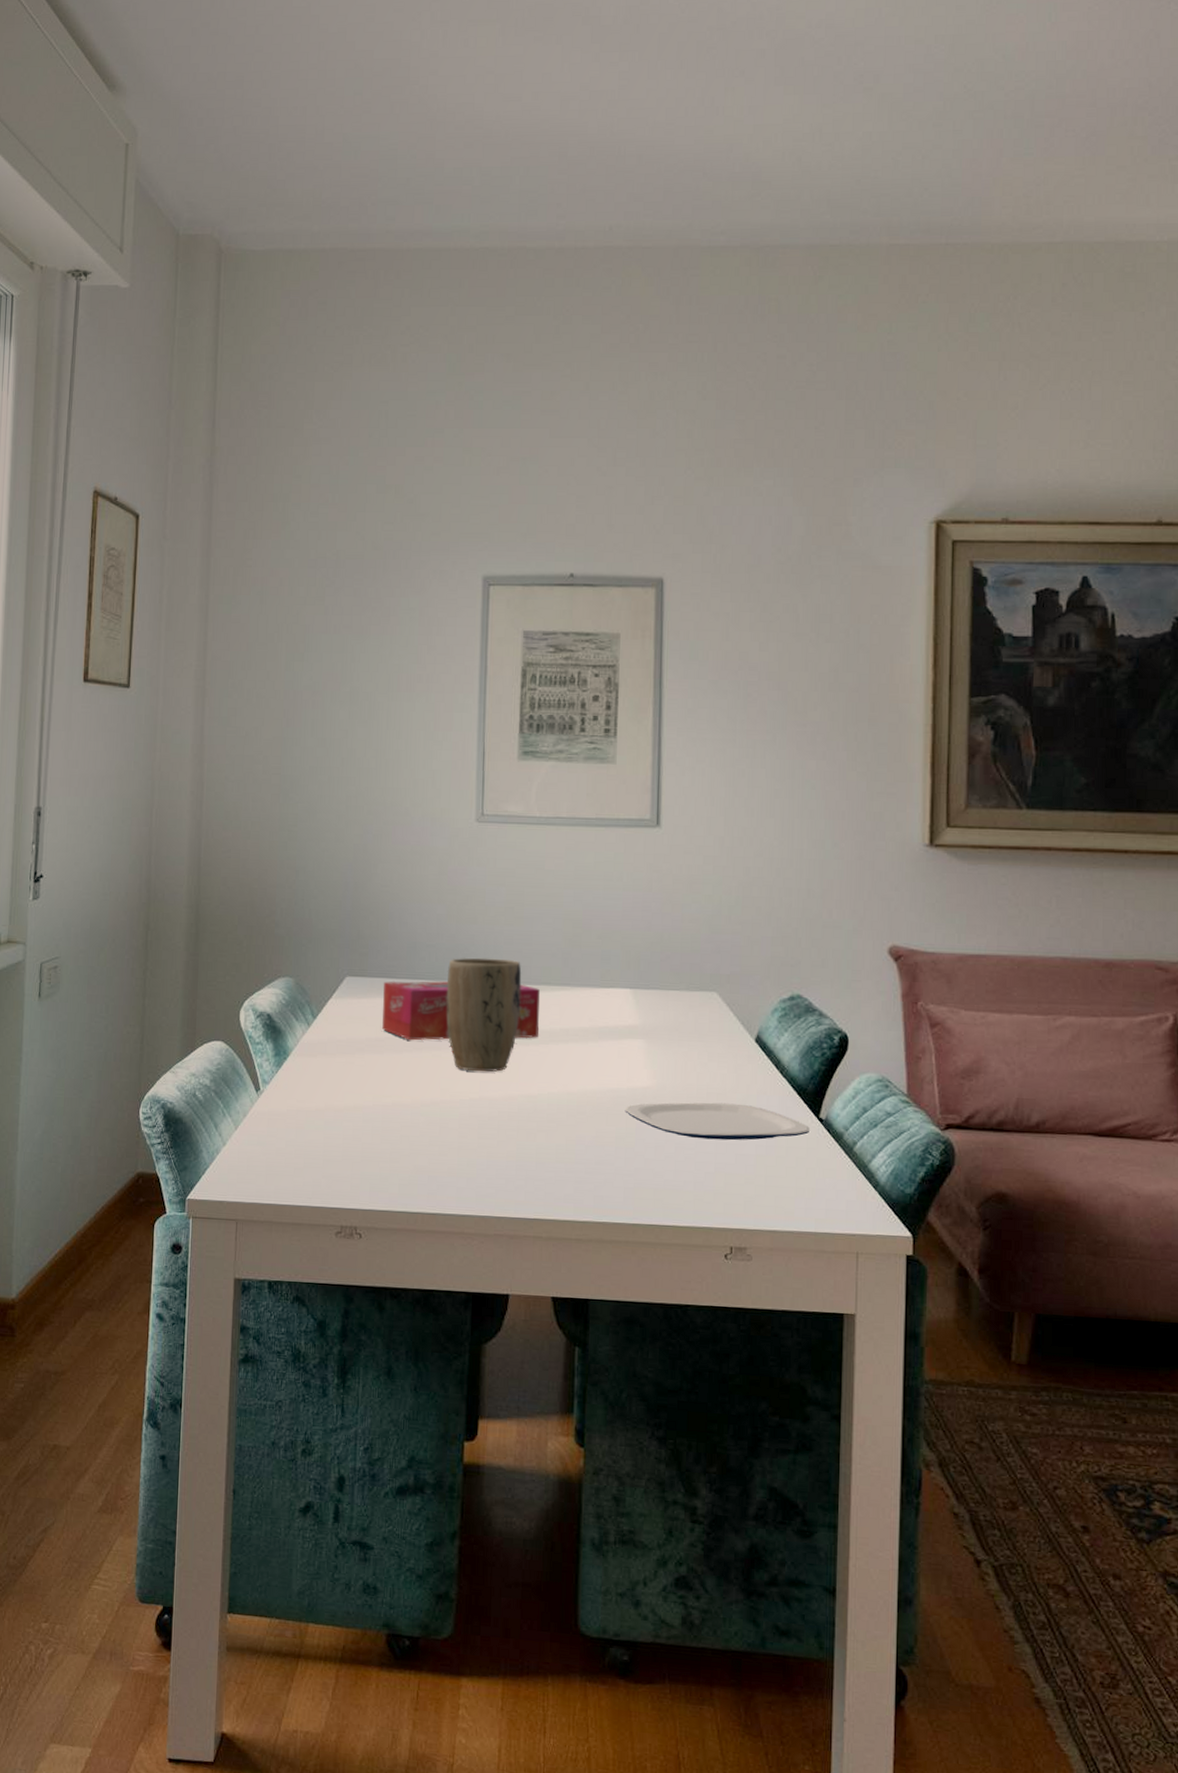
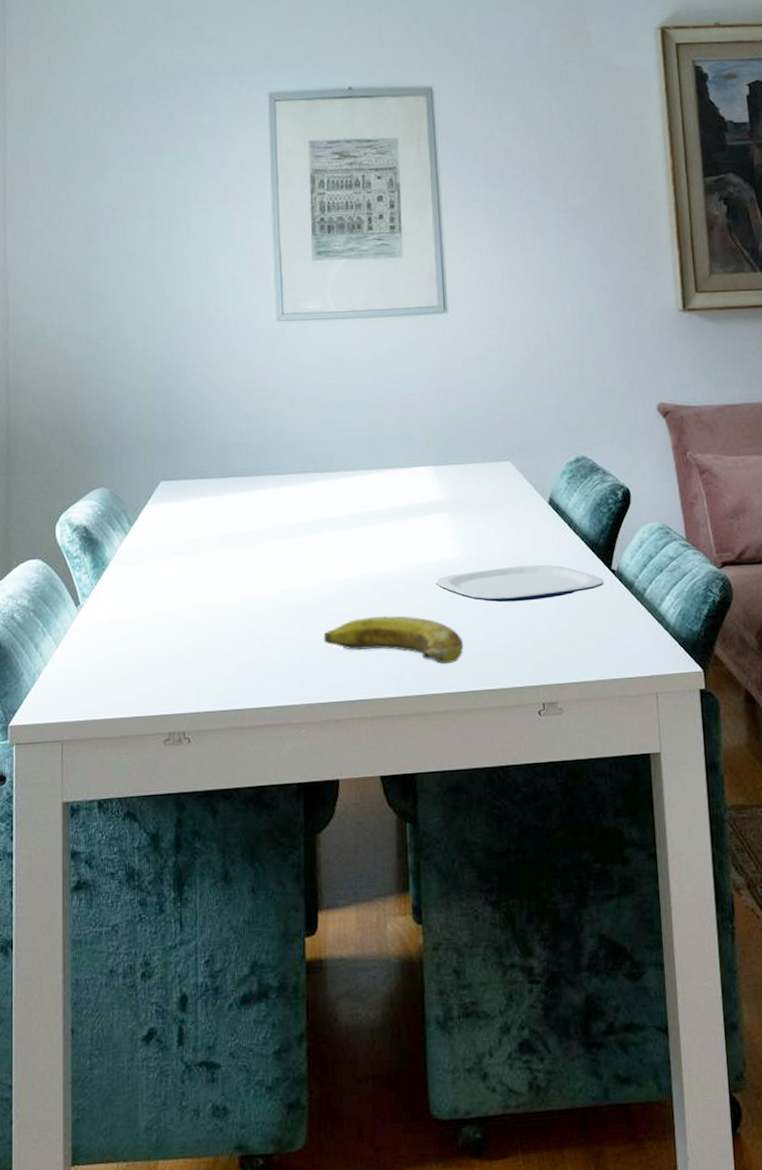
tissue box: present [382,981,540,1041] -> none [198,471,349,538]
plant pot: present [446,957,522,1072] -> none [258,449,331,562]
banana: none [502,1137,650,1195] -> present [323,615,464,665]

